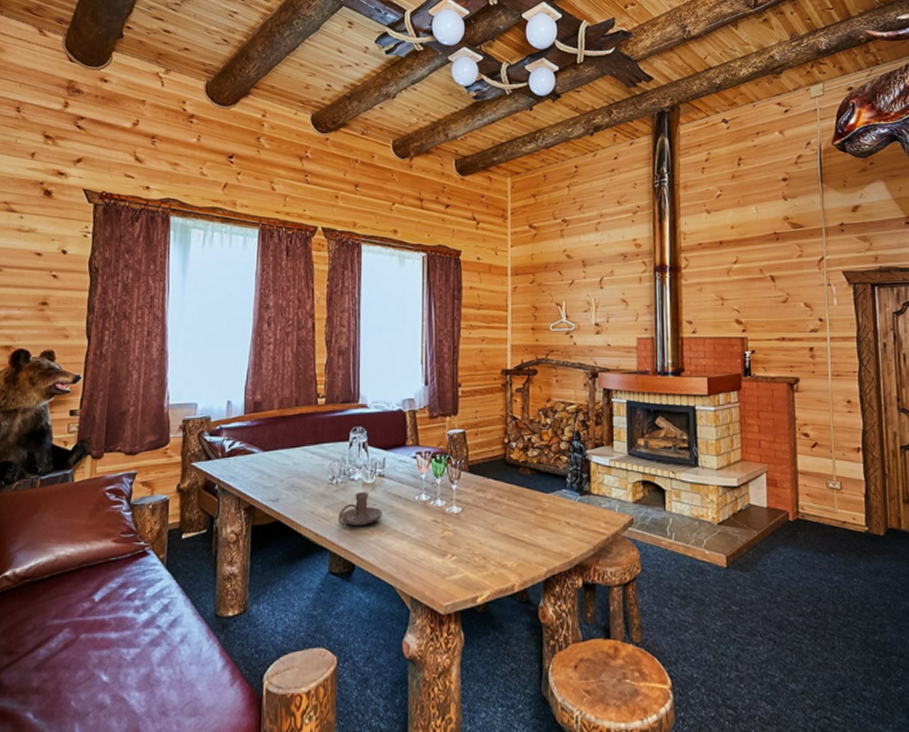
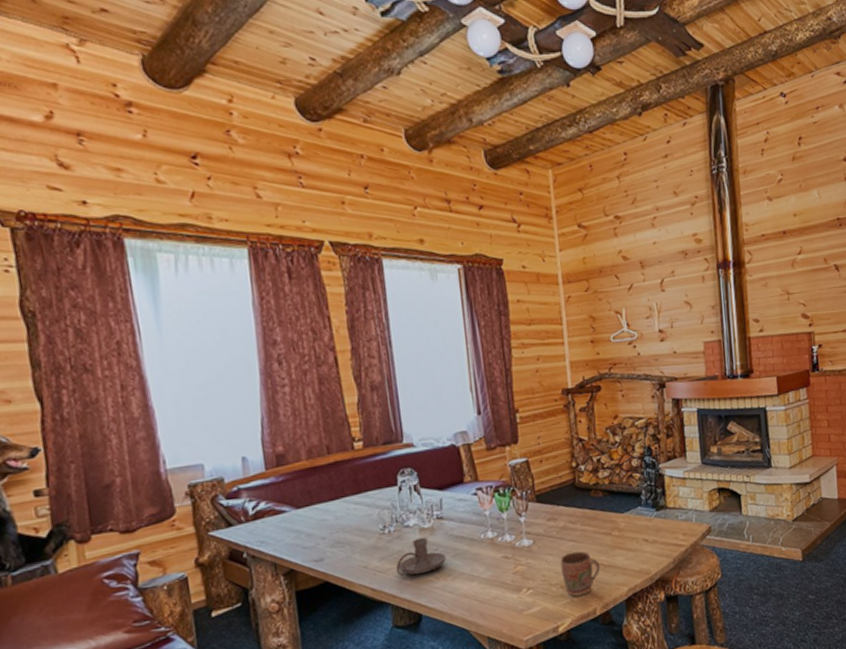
mug: none [485,525,522,570] -> present [560,551,600,597]

